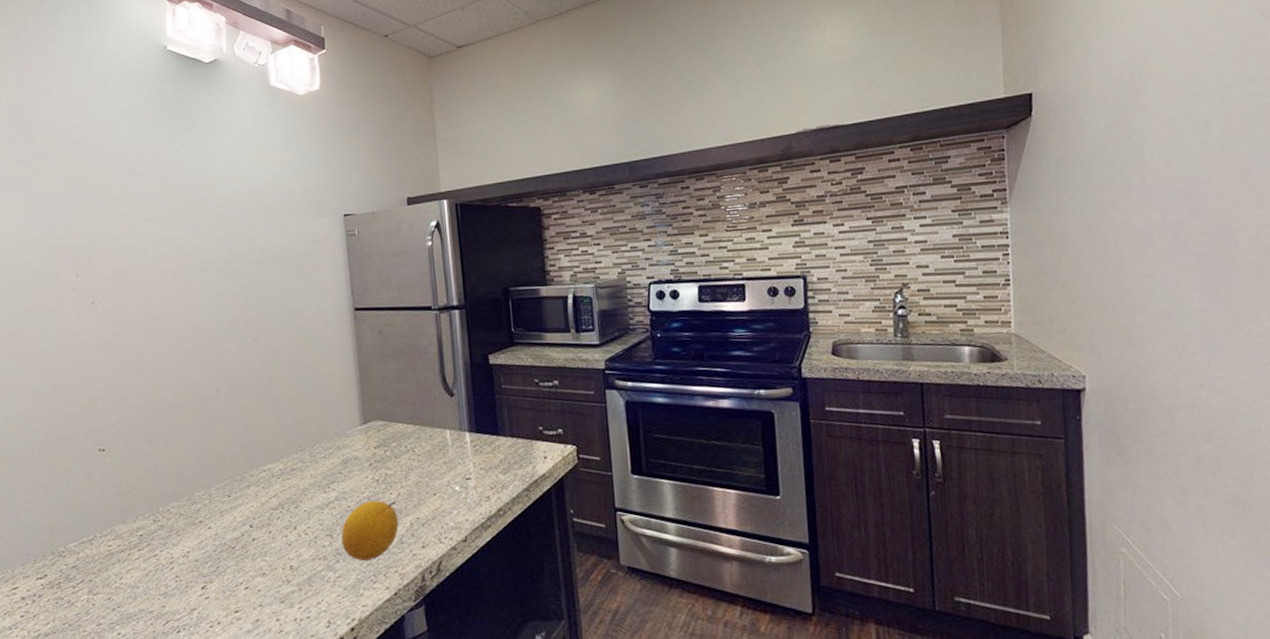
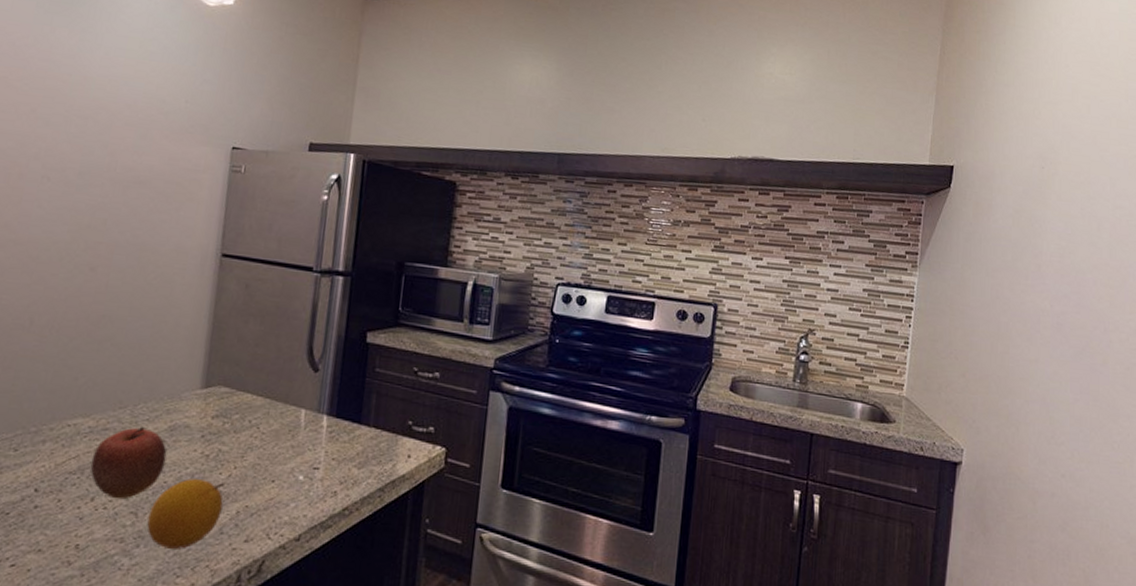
apple: none [287,463,346,526] -> present [90,426,167,500]

